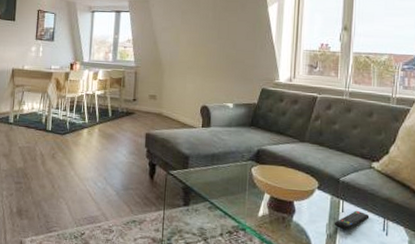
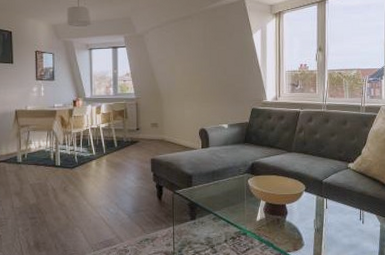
remote control: present [334,210,370,231] -> none [320,205,349,224]

